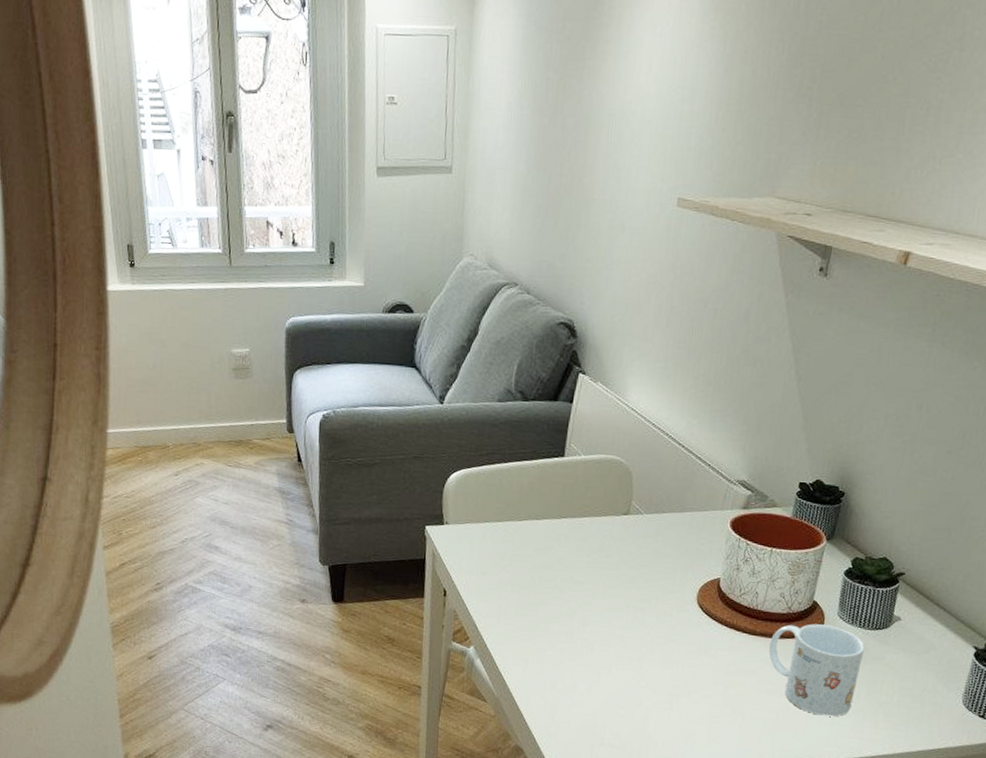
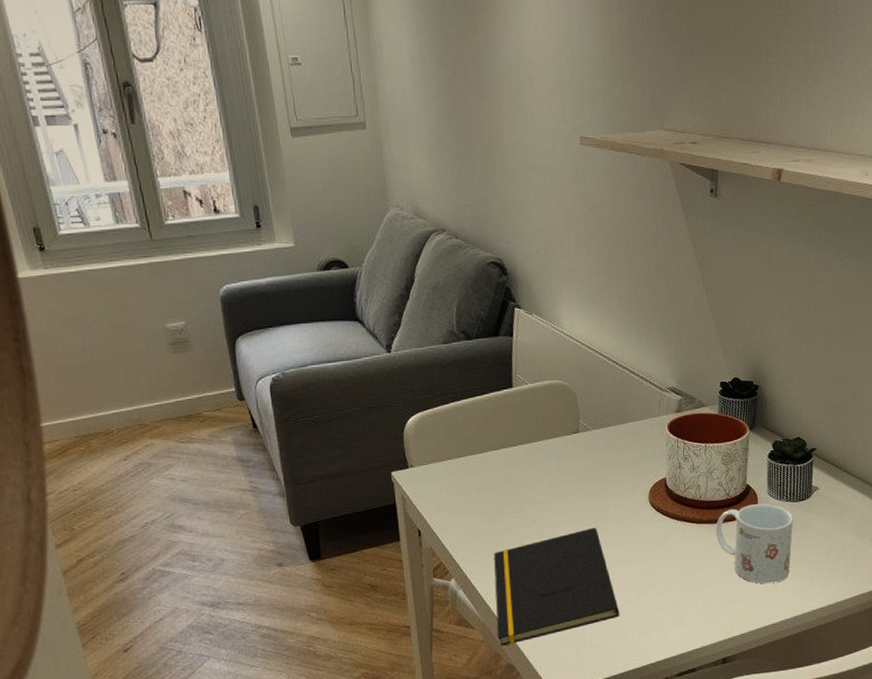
notepad: none [510,618,646,727] -> present [493,527,620,647]

